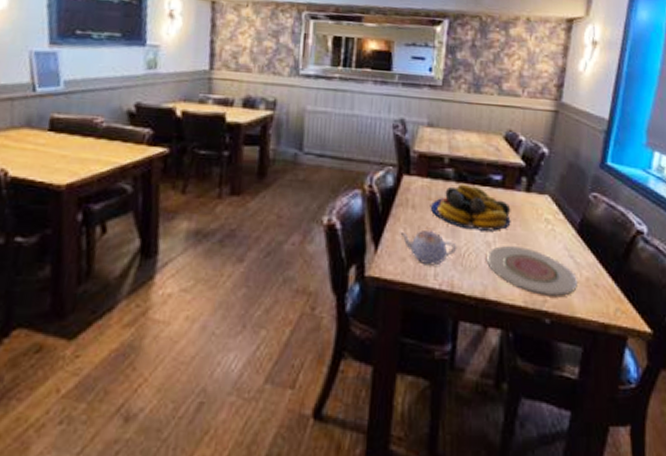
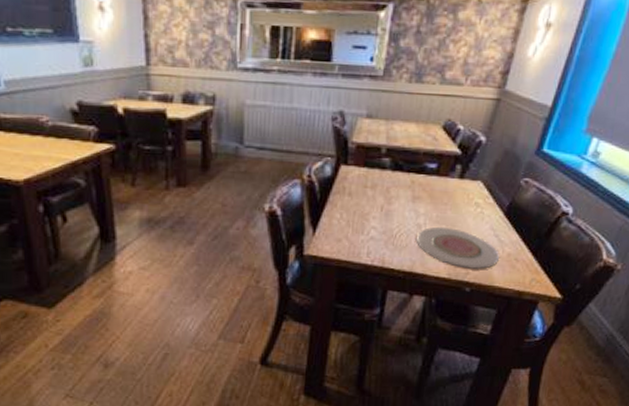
teapot: present [400,229,457,266] -> none [337,214,390,245]
fruit bowl: present [430,183,511,231] -> none [365,172,443,215]

